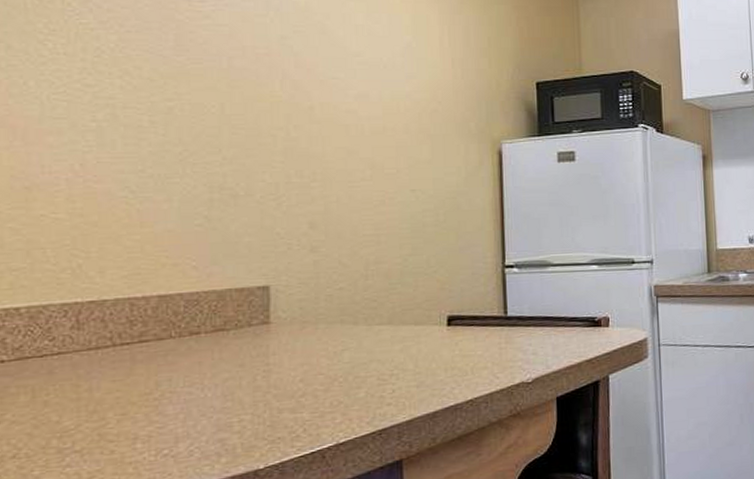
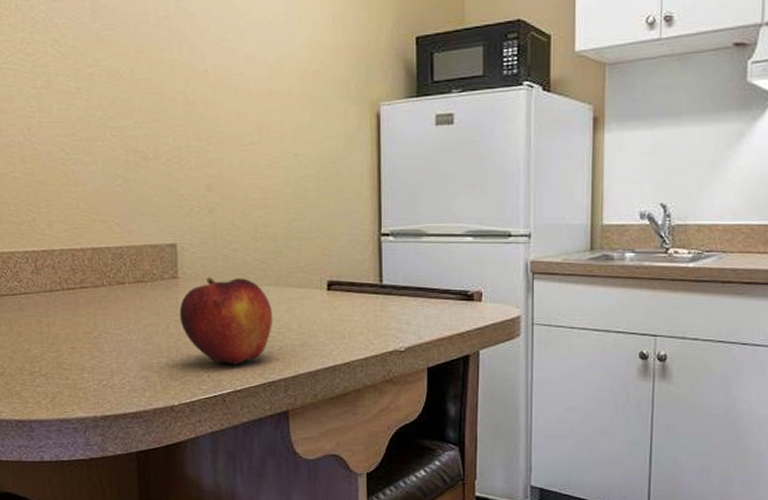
fruit: none [270,319,385,415] -> present [179,277,273,365]

